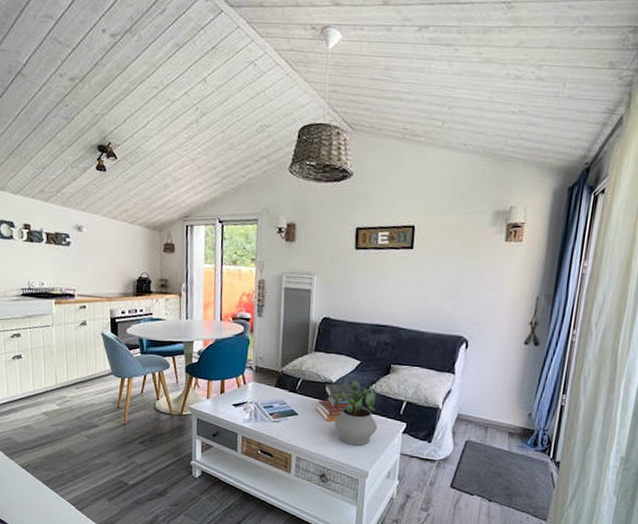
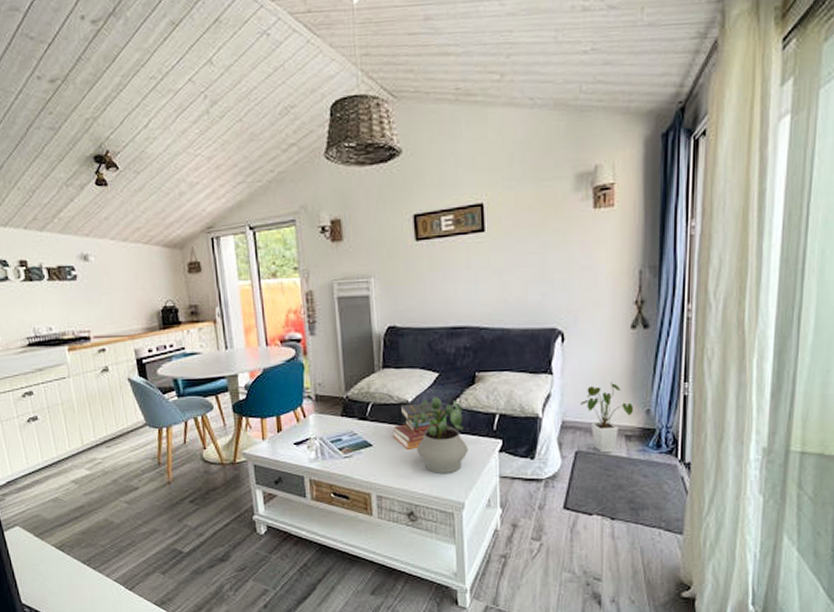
house plant: none [475,386,519,446] -> present [581,382,634,453]

